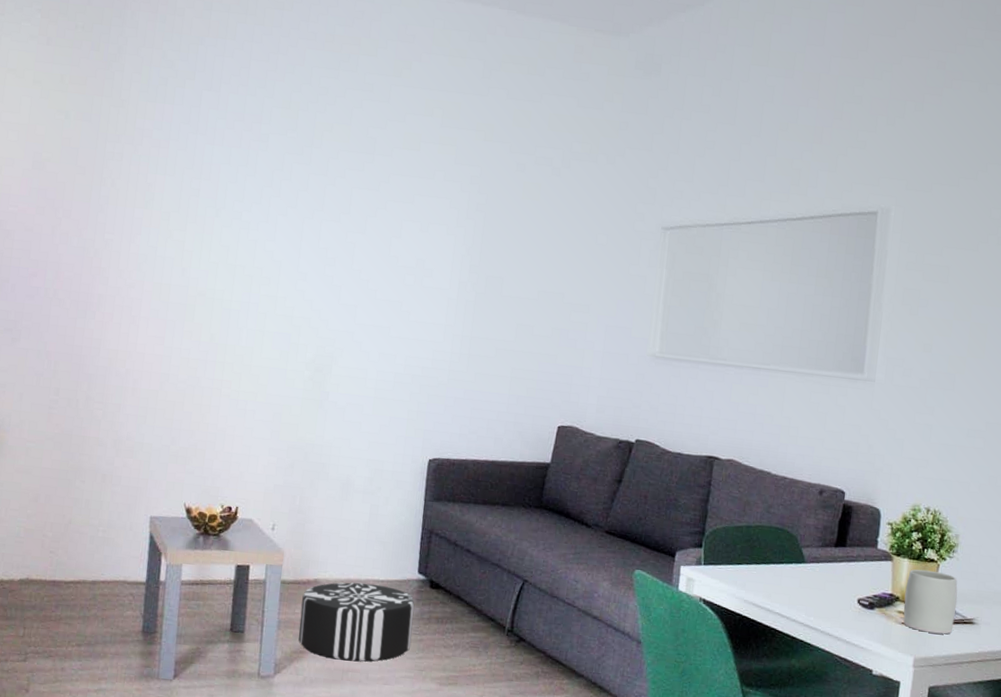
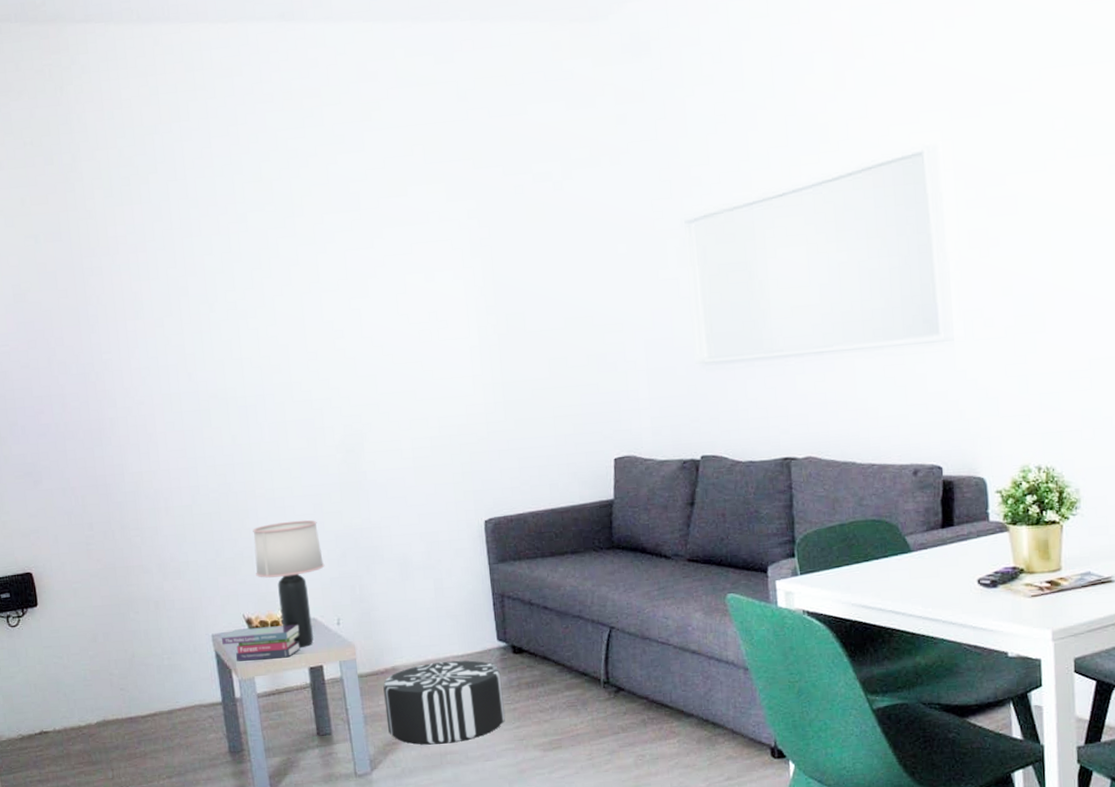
books: none [159,515,235,552] -> present [222,624,301,661]
table lamp: none [205,423,274,545] -> present [252,519,325,648]
mug: present [903,569,958,635] -> none [1028,533,1091,601]

